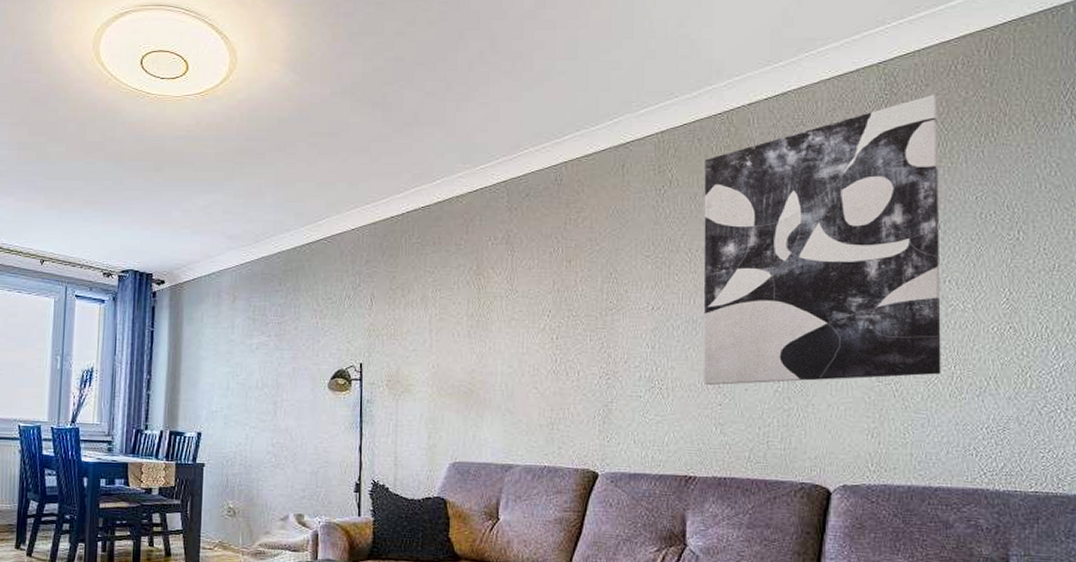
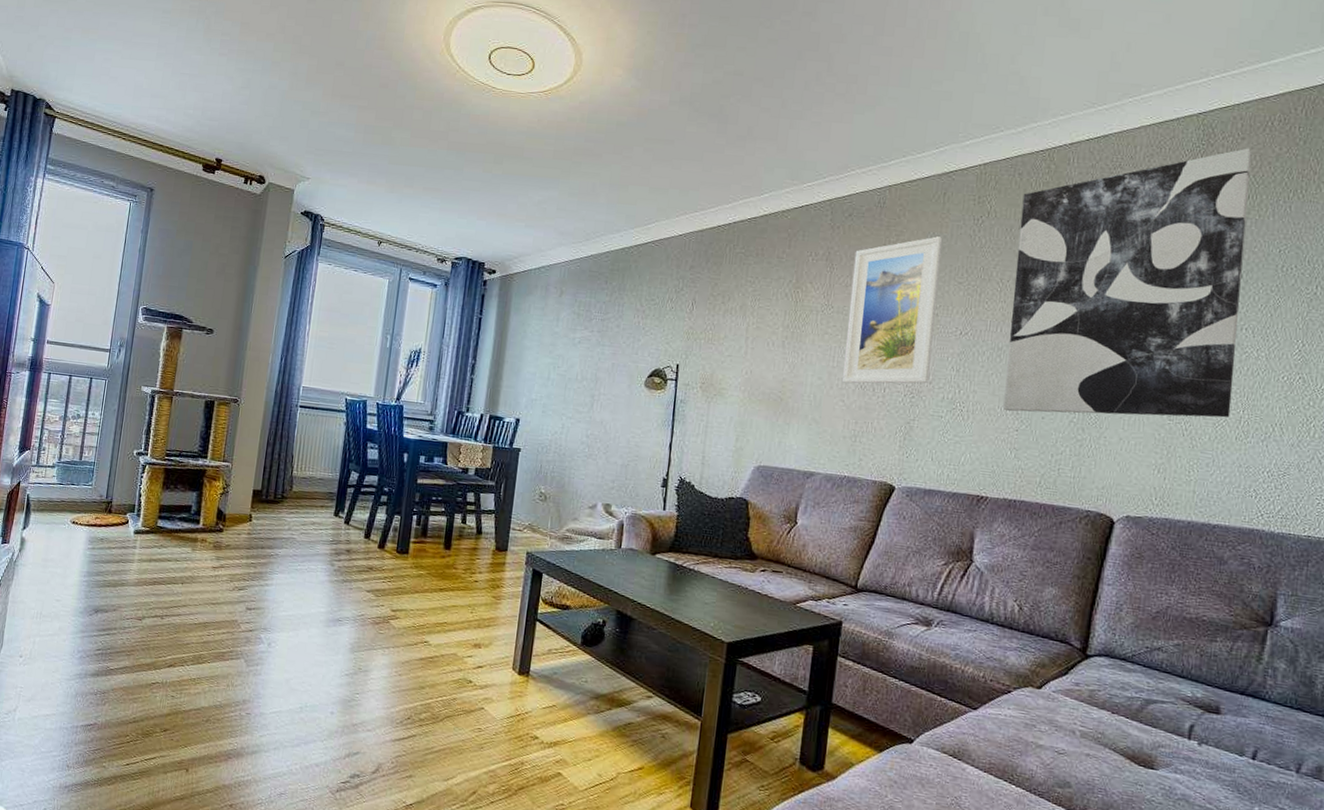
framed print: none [534,209,625,370] -> present [842,235,943,384]

